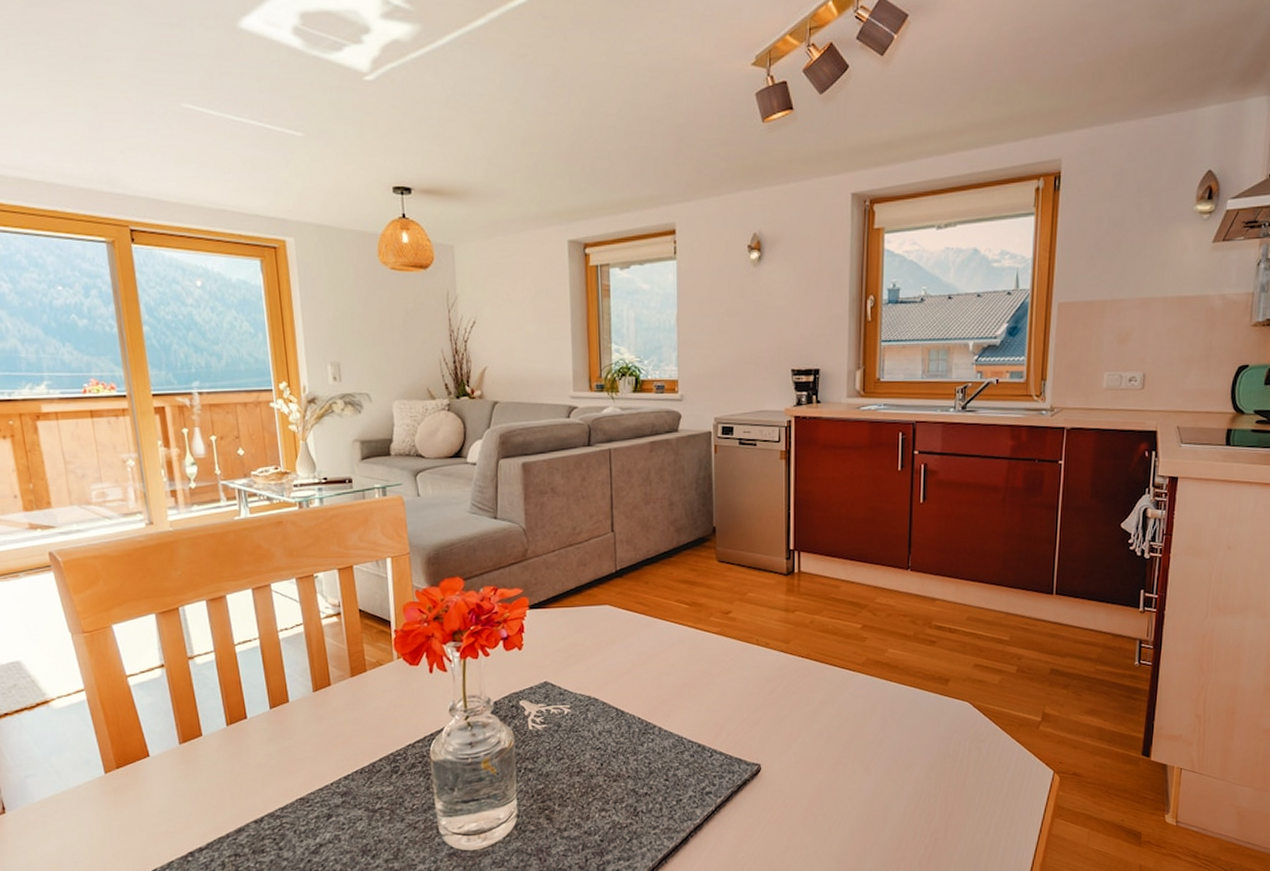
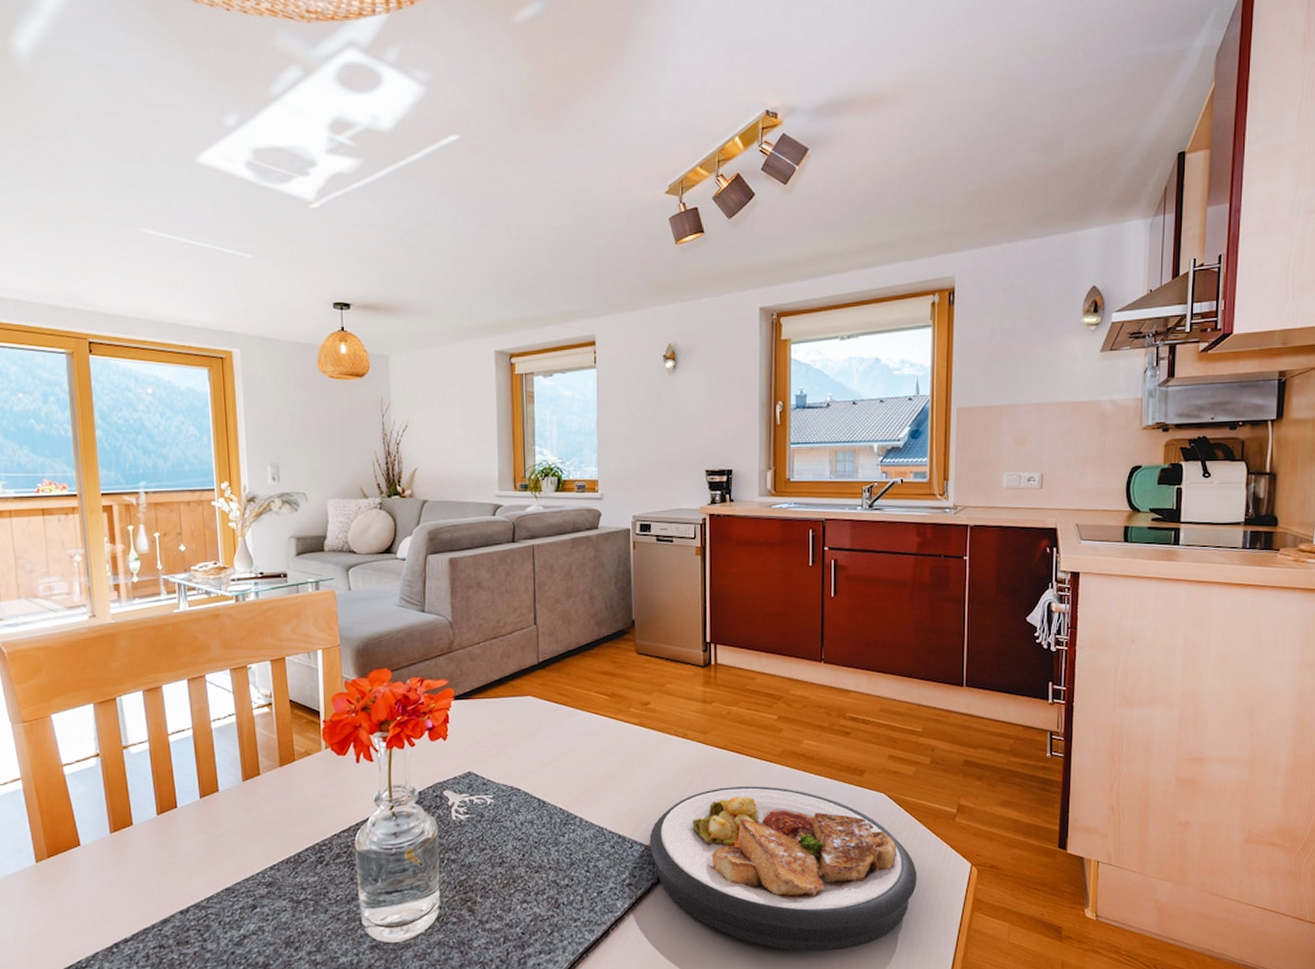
plate: none [729,695,999,857] -> present [649,786,917,952]

